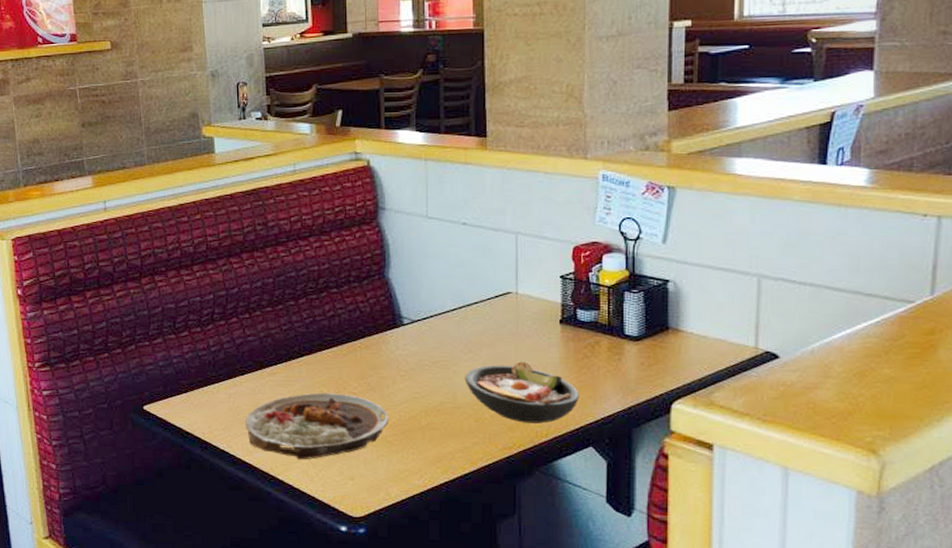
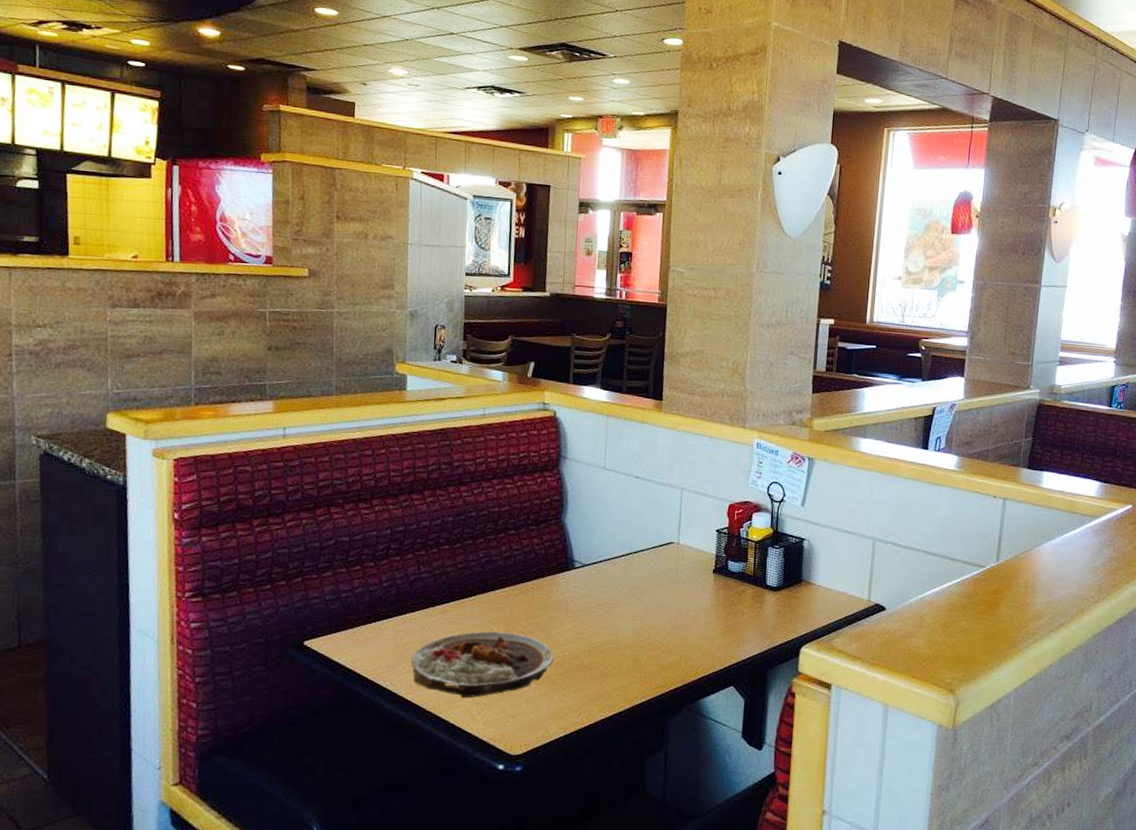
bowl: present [464,361,580,424] -> none [626,606,726,664]

